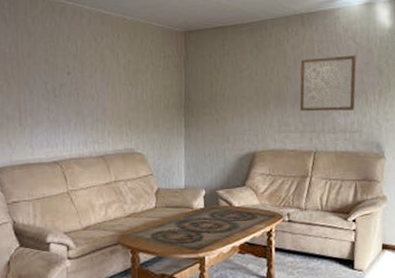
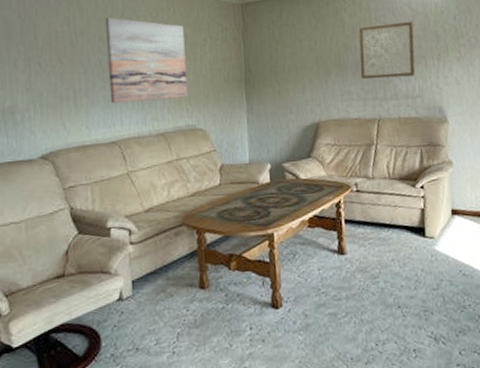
wall art: none [51,41,129,125] -> present [105,17,188,104]

